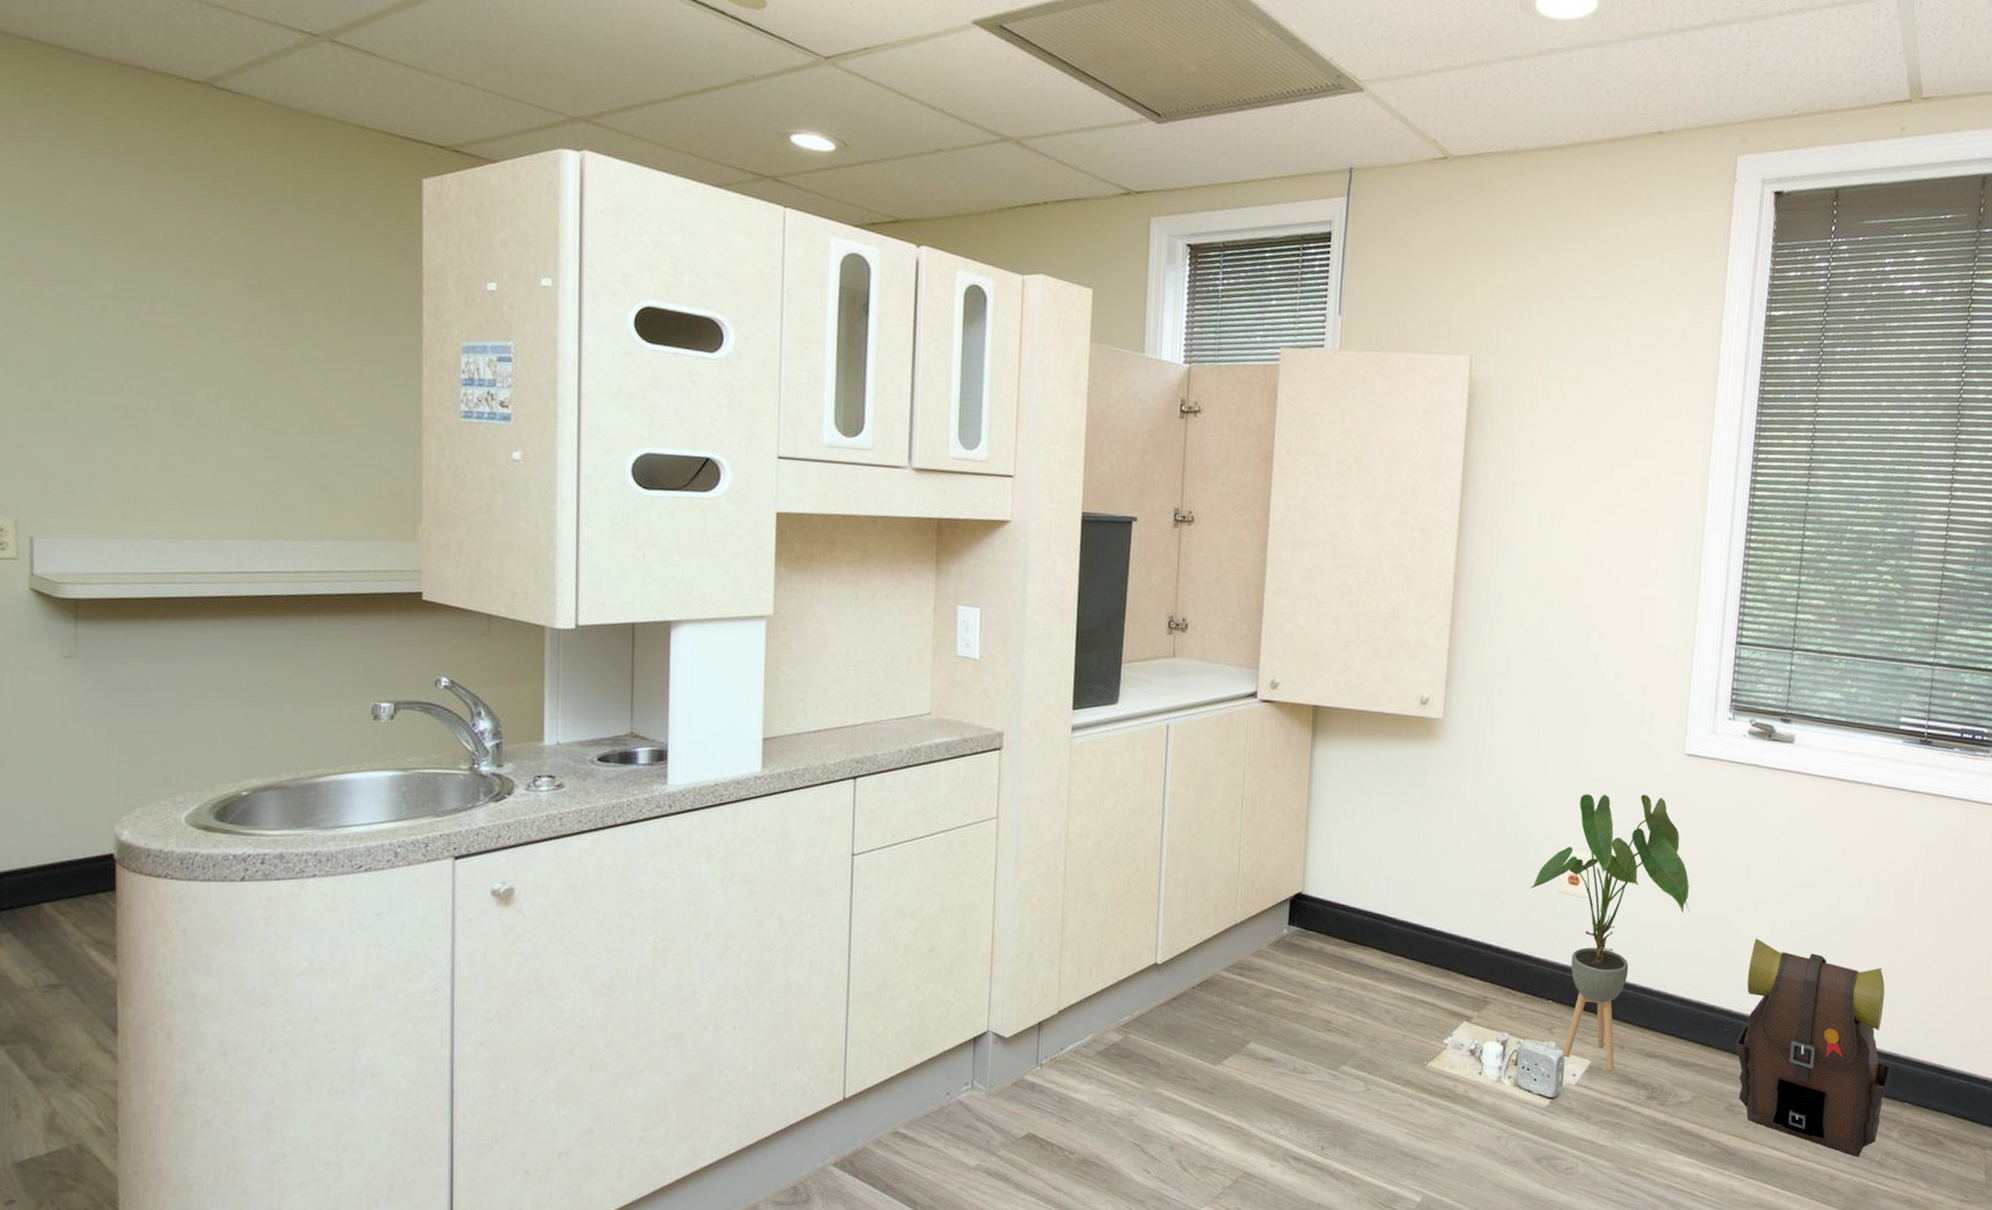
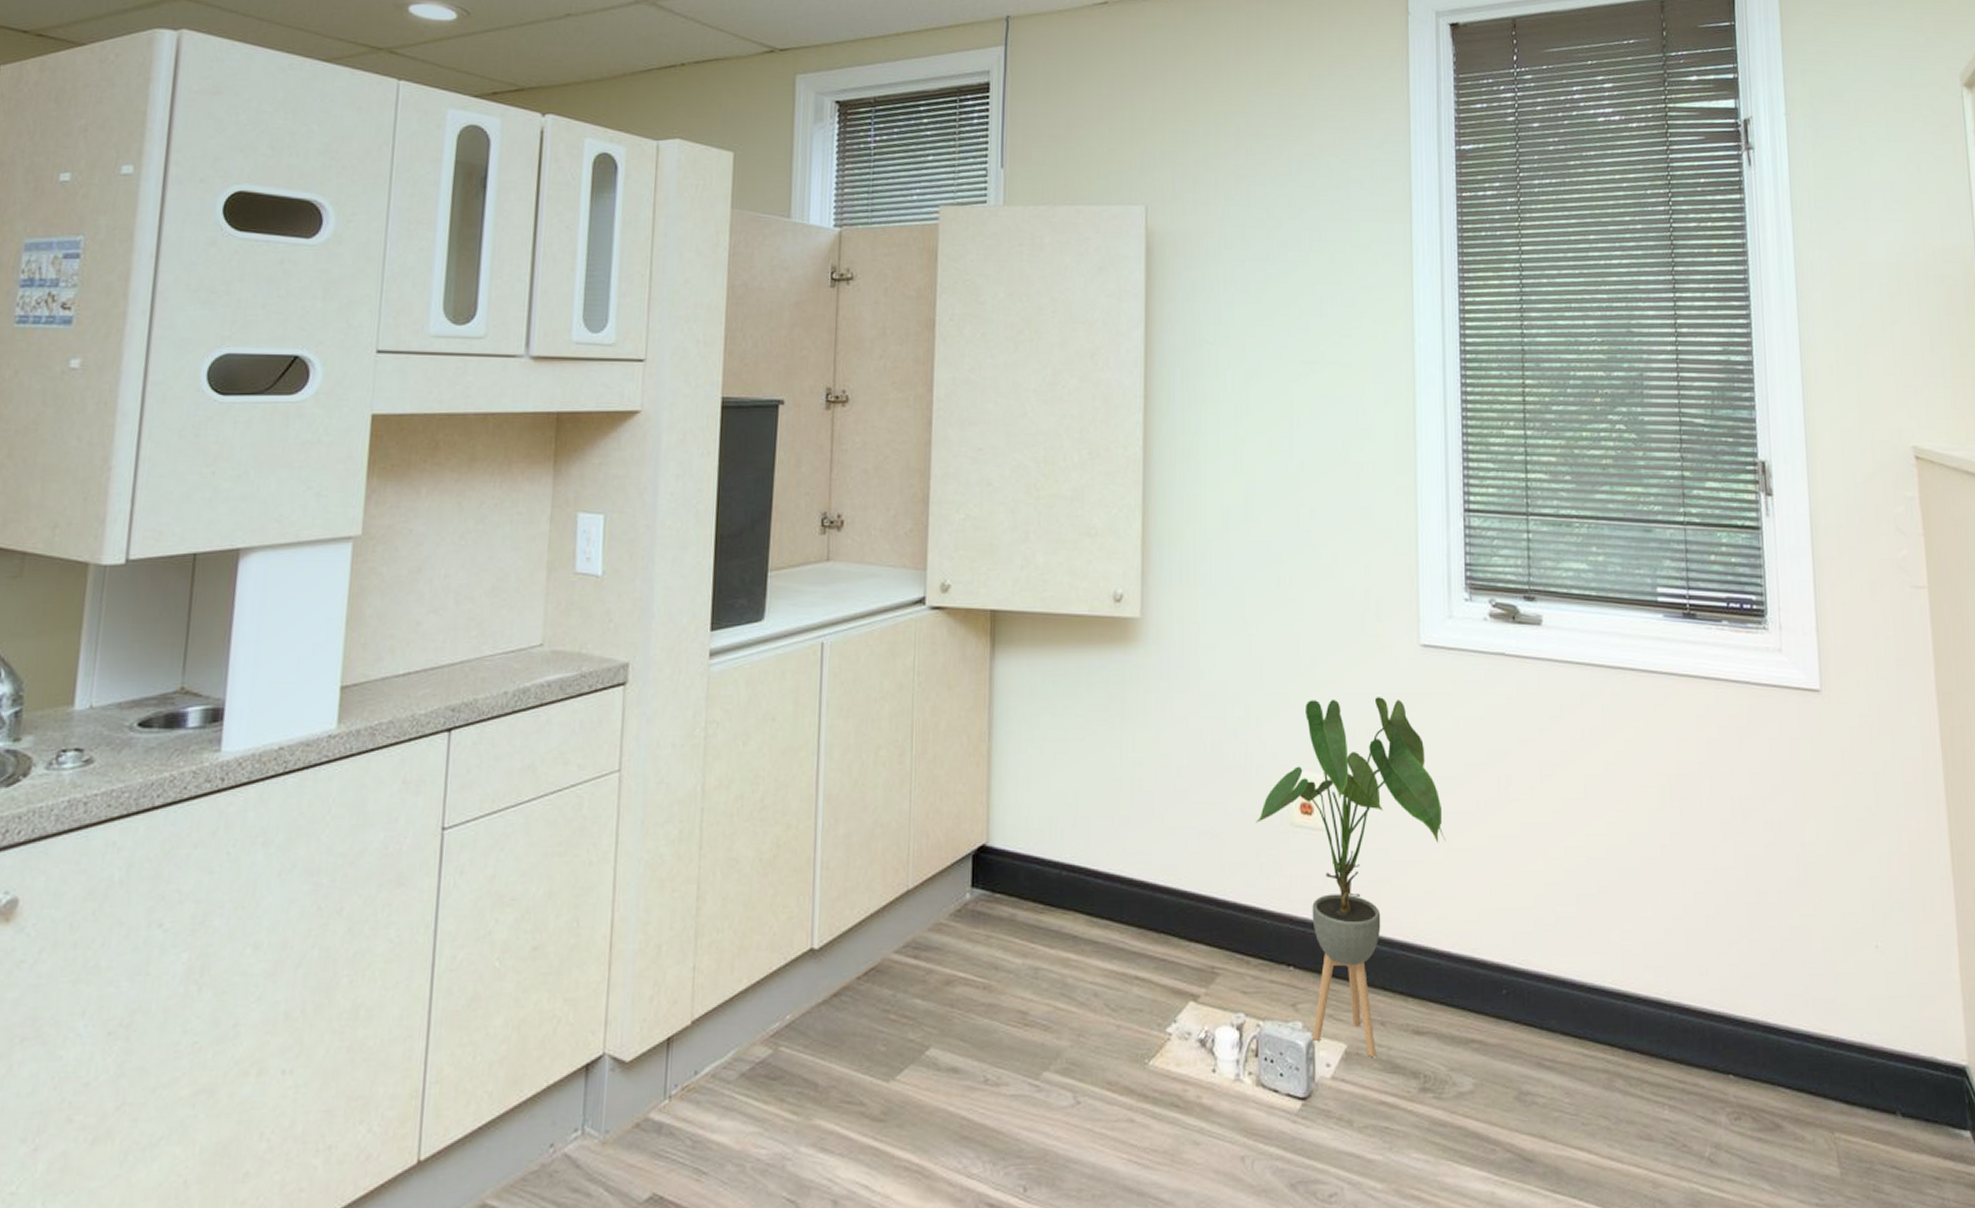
backpack: present [1735,938,1892,1157] -> none [1517,869,1707,1154]

